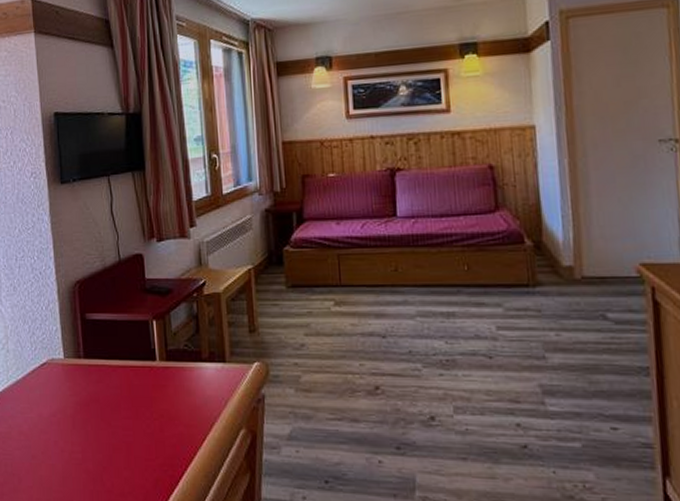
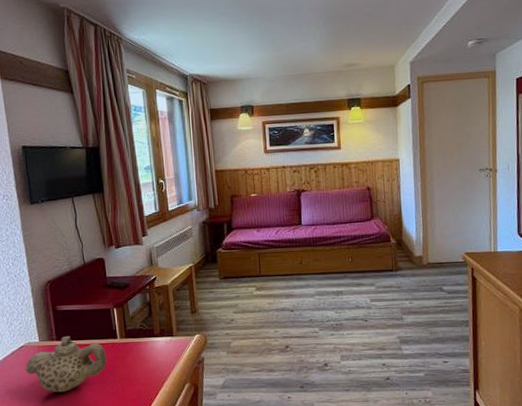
teapot: none [46,354,143,427] -> present [25,336,107,393]

